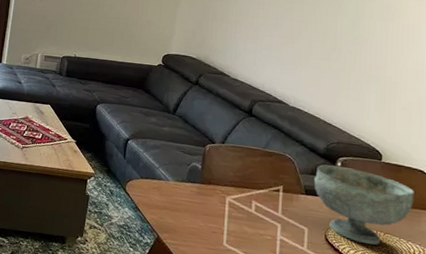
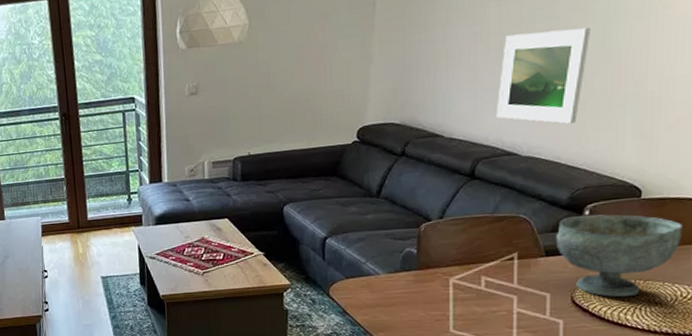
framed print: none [270,10,344,88] -> present [495,27,590,124]

